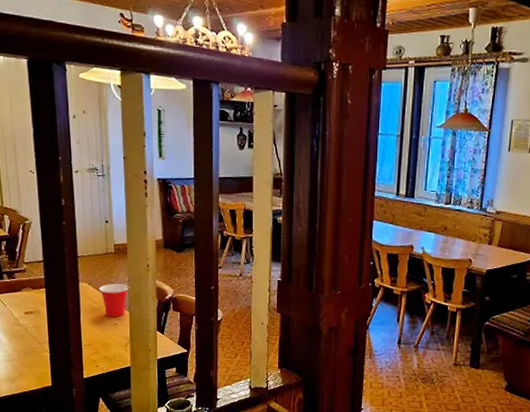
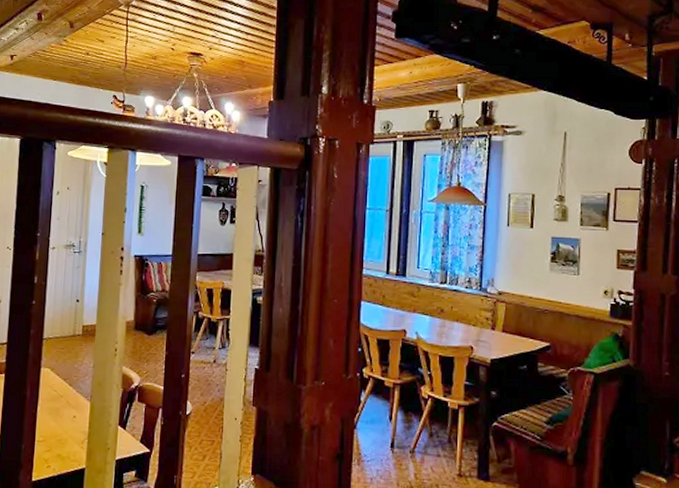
cup: present [98,284,130,318] -> none [61,369,94,409]

